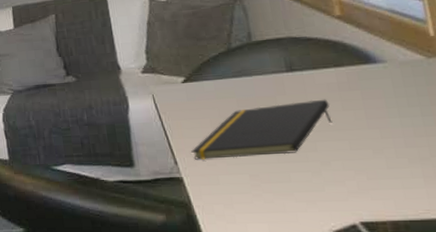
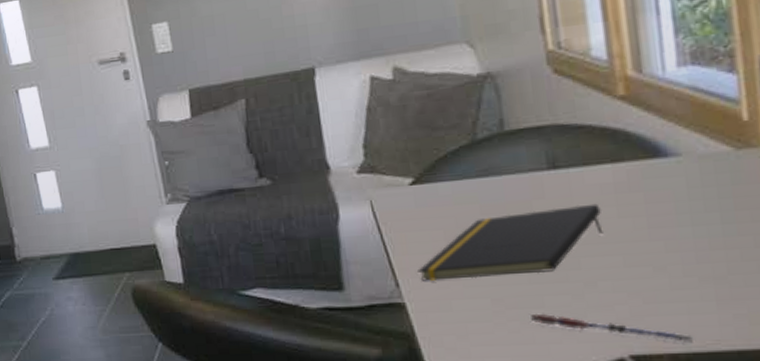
pen: none [281,187,409,213] -> present [531,313,694,344]

